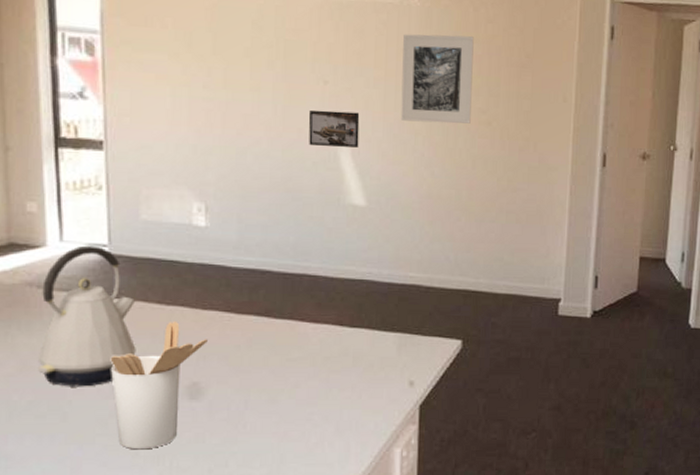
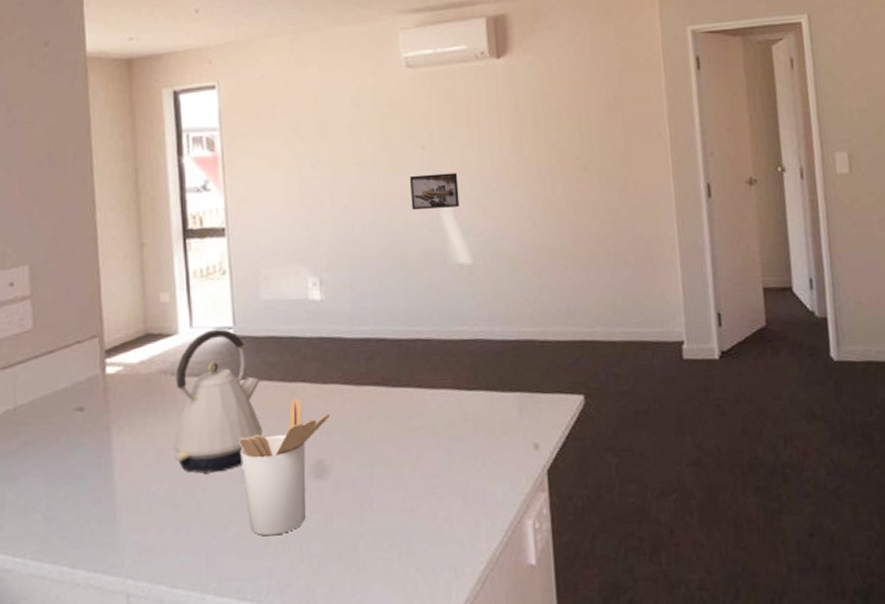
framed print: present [400,34,474,124] -> none [492,86,567,175]

